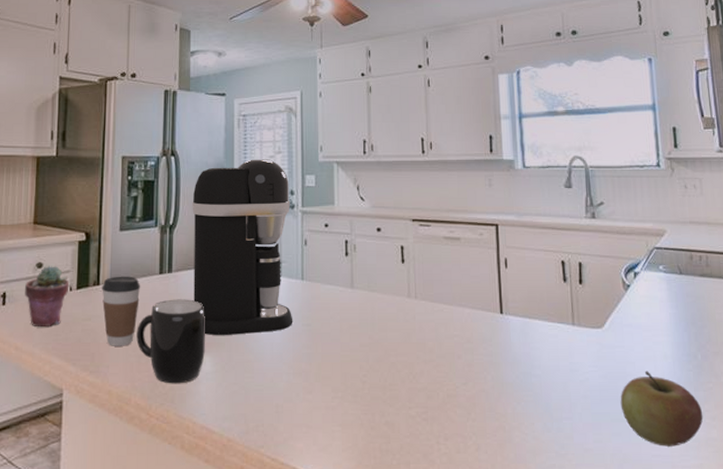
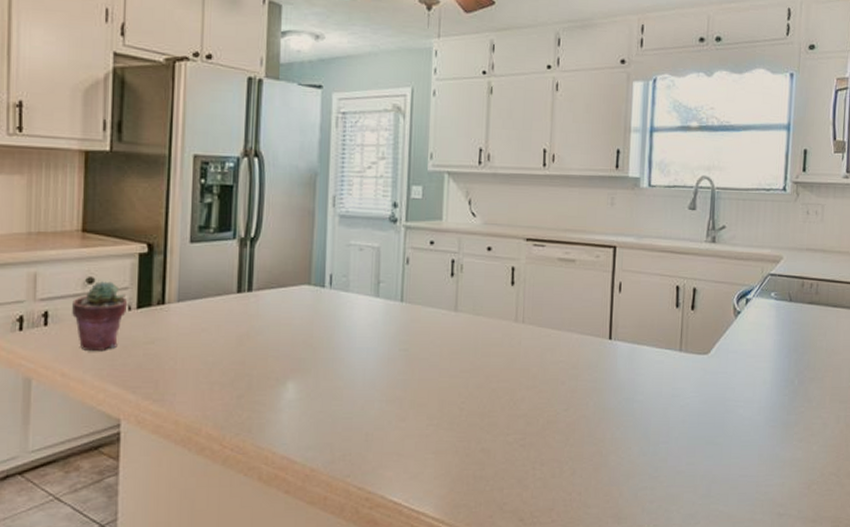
coffee cup: present [102,276,141,346] -> none [167,294,215,373]
mug: present [136,299,205,384] -> none [209,321,290,413]
coffee maker: present [192,159,293,336] -> none [277,165,393,362]
apple: present [620,370,703,447] -> none [716,396,792,467]

